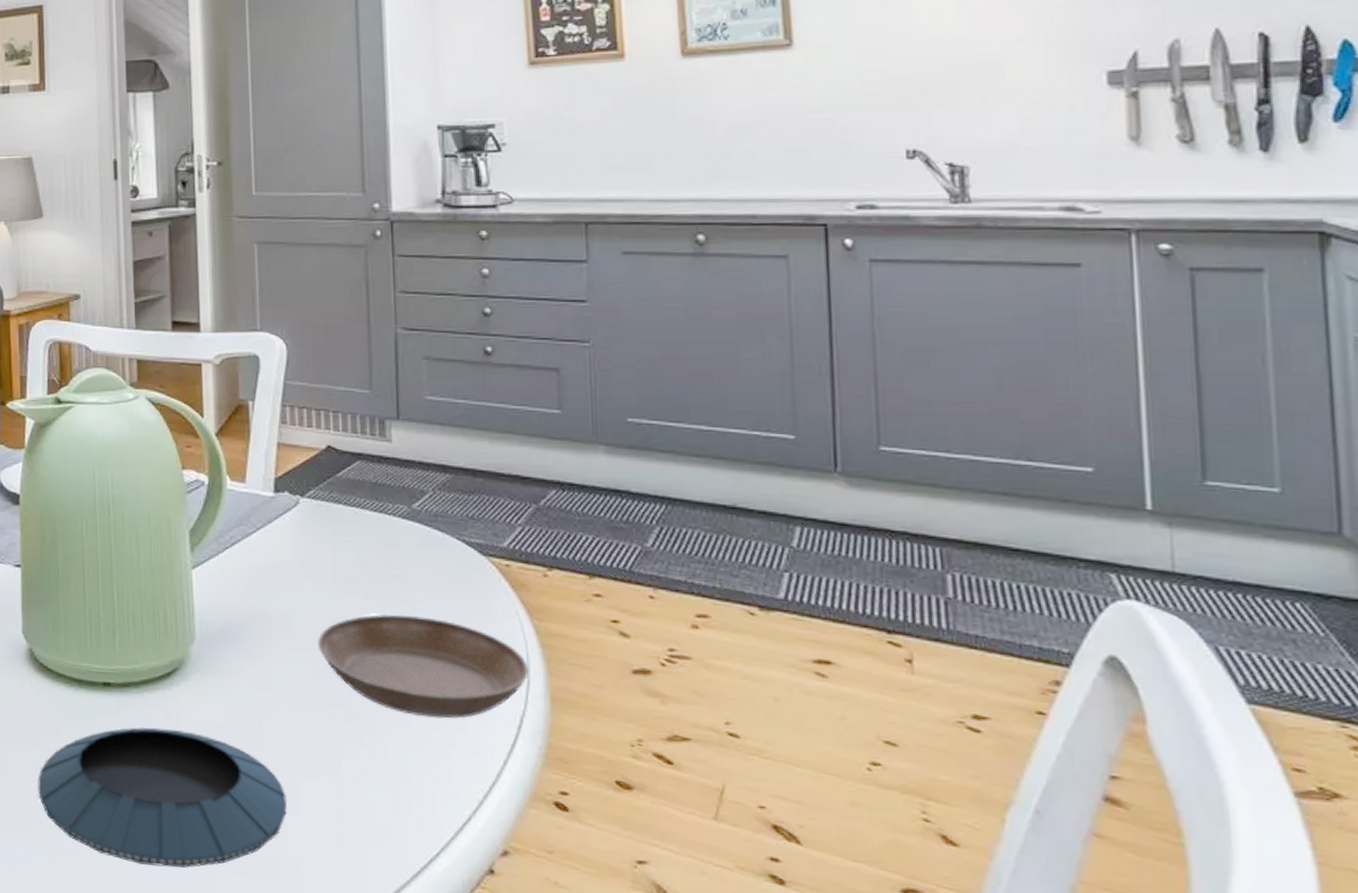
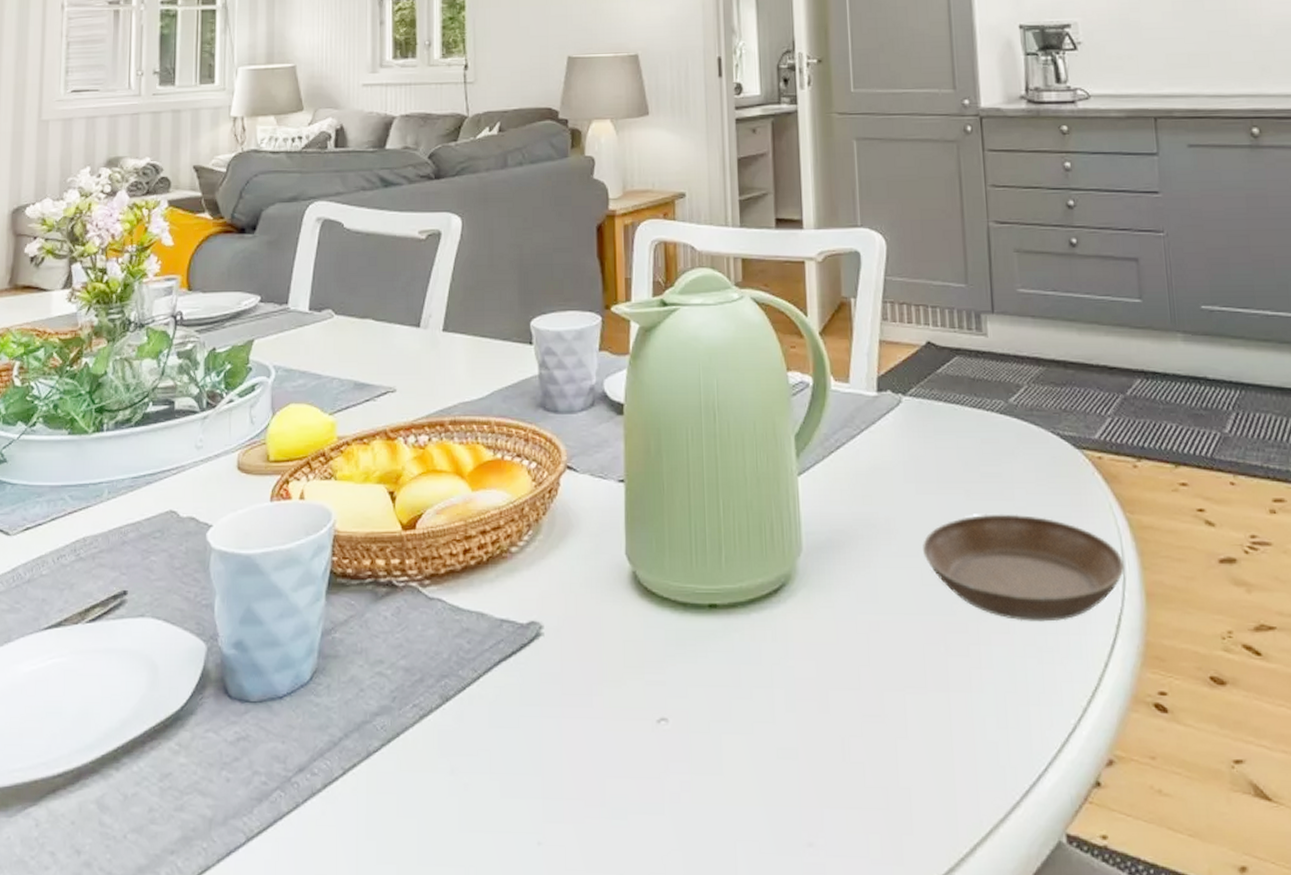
saucer: present [37,727,287,868] -> none [641,651,897,807]

